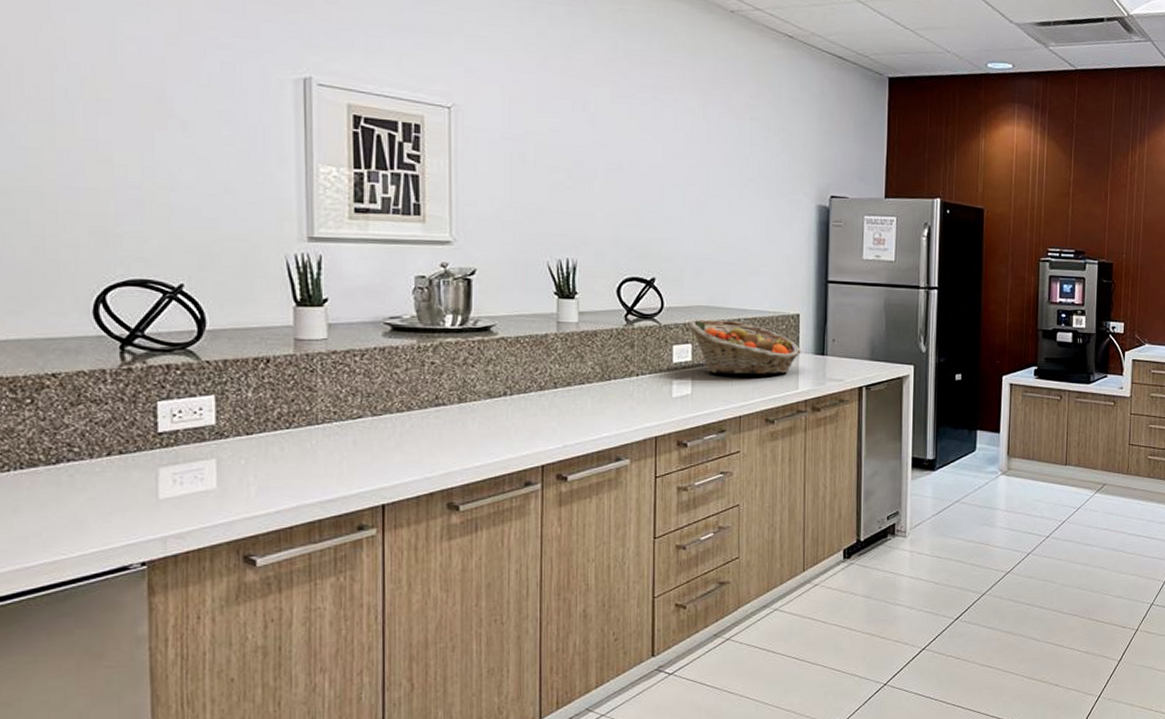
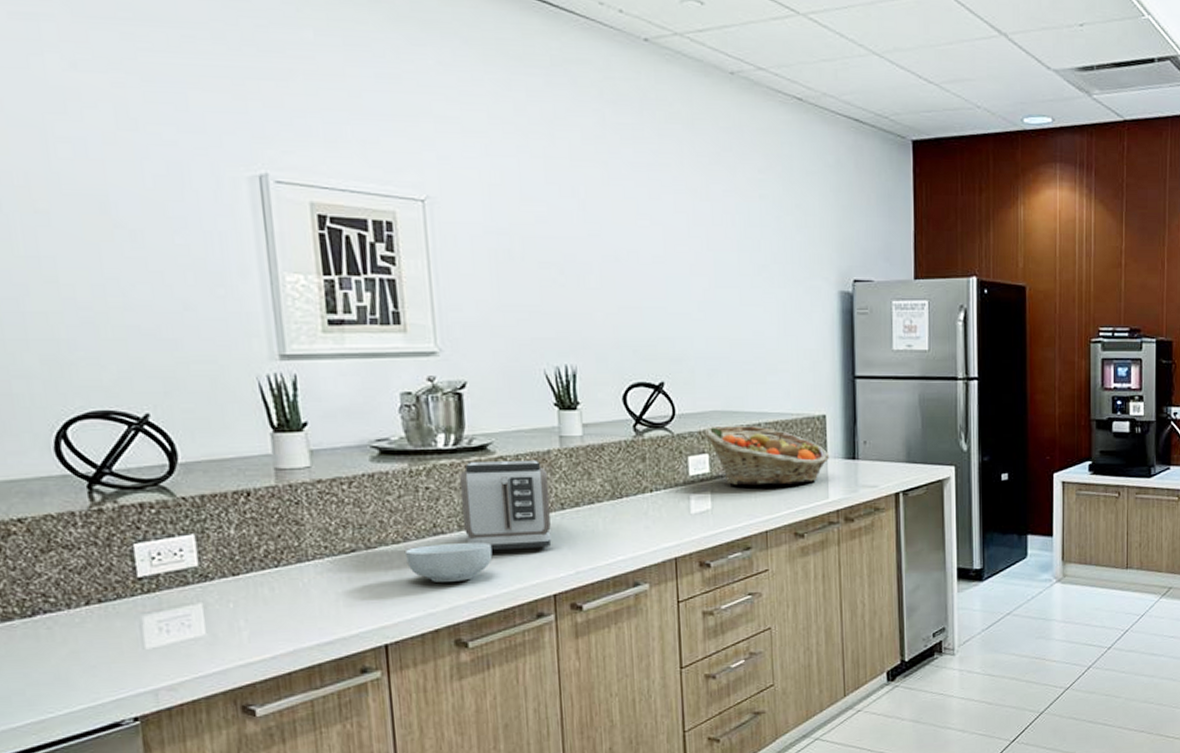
cereal bowl: none [407,415,488,449] -> present [404,542,493,582]
toaster: none [464,342,543,423] -> present [460,461,551,551]

